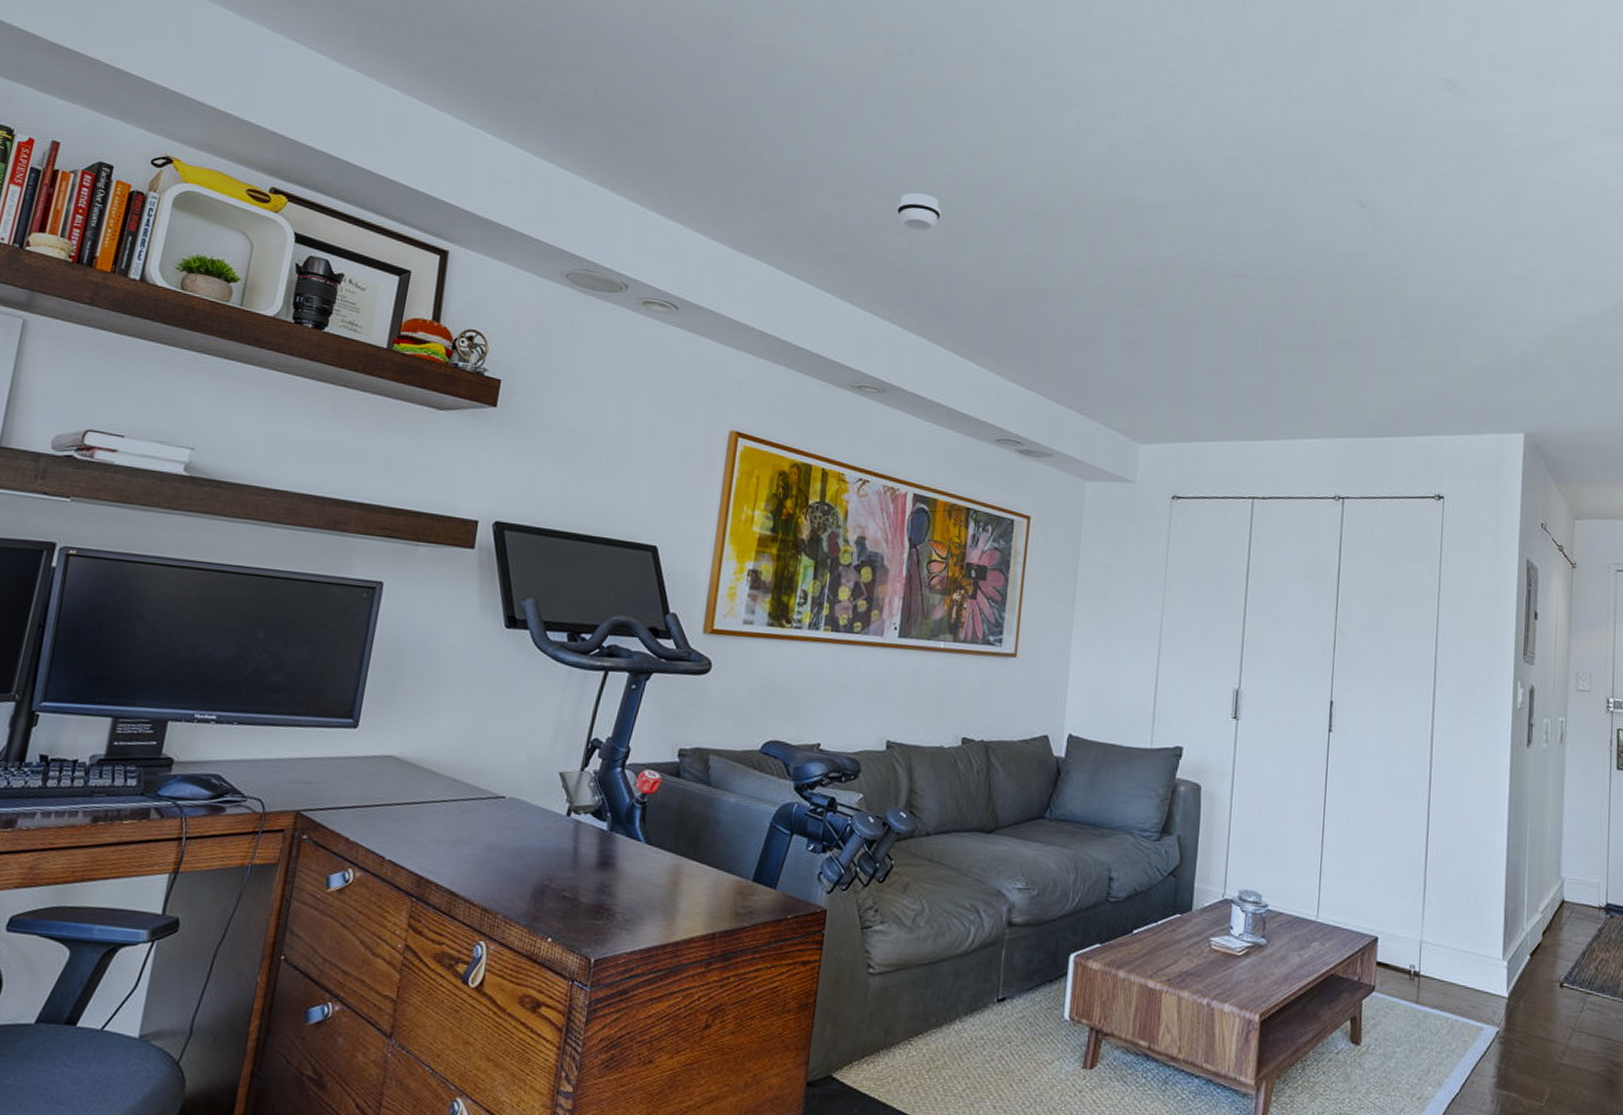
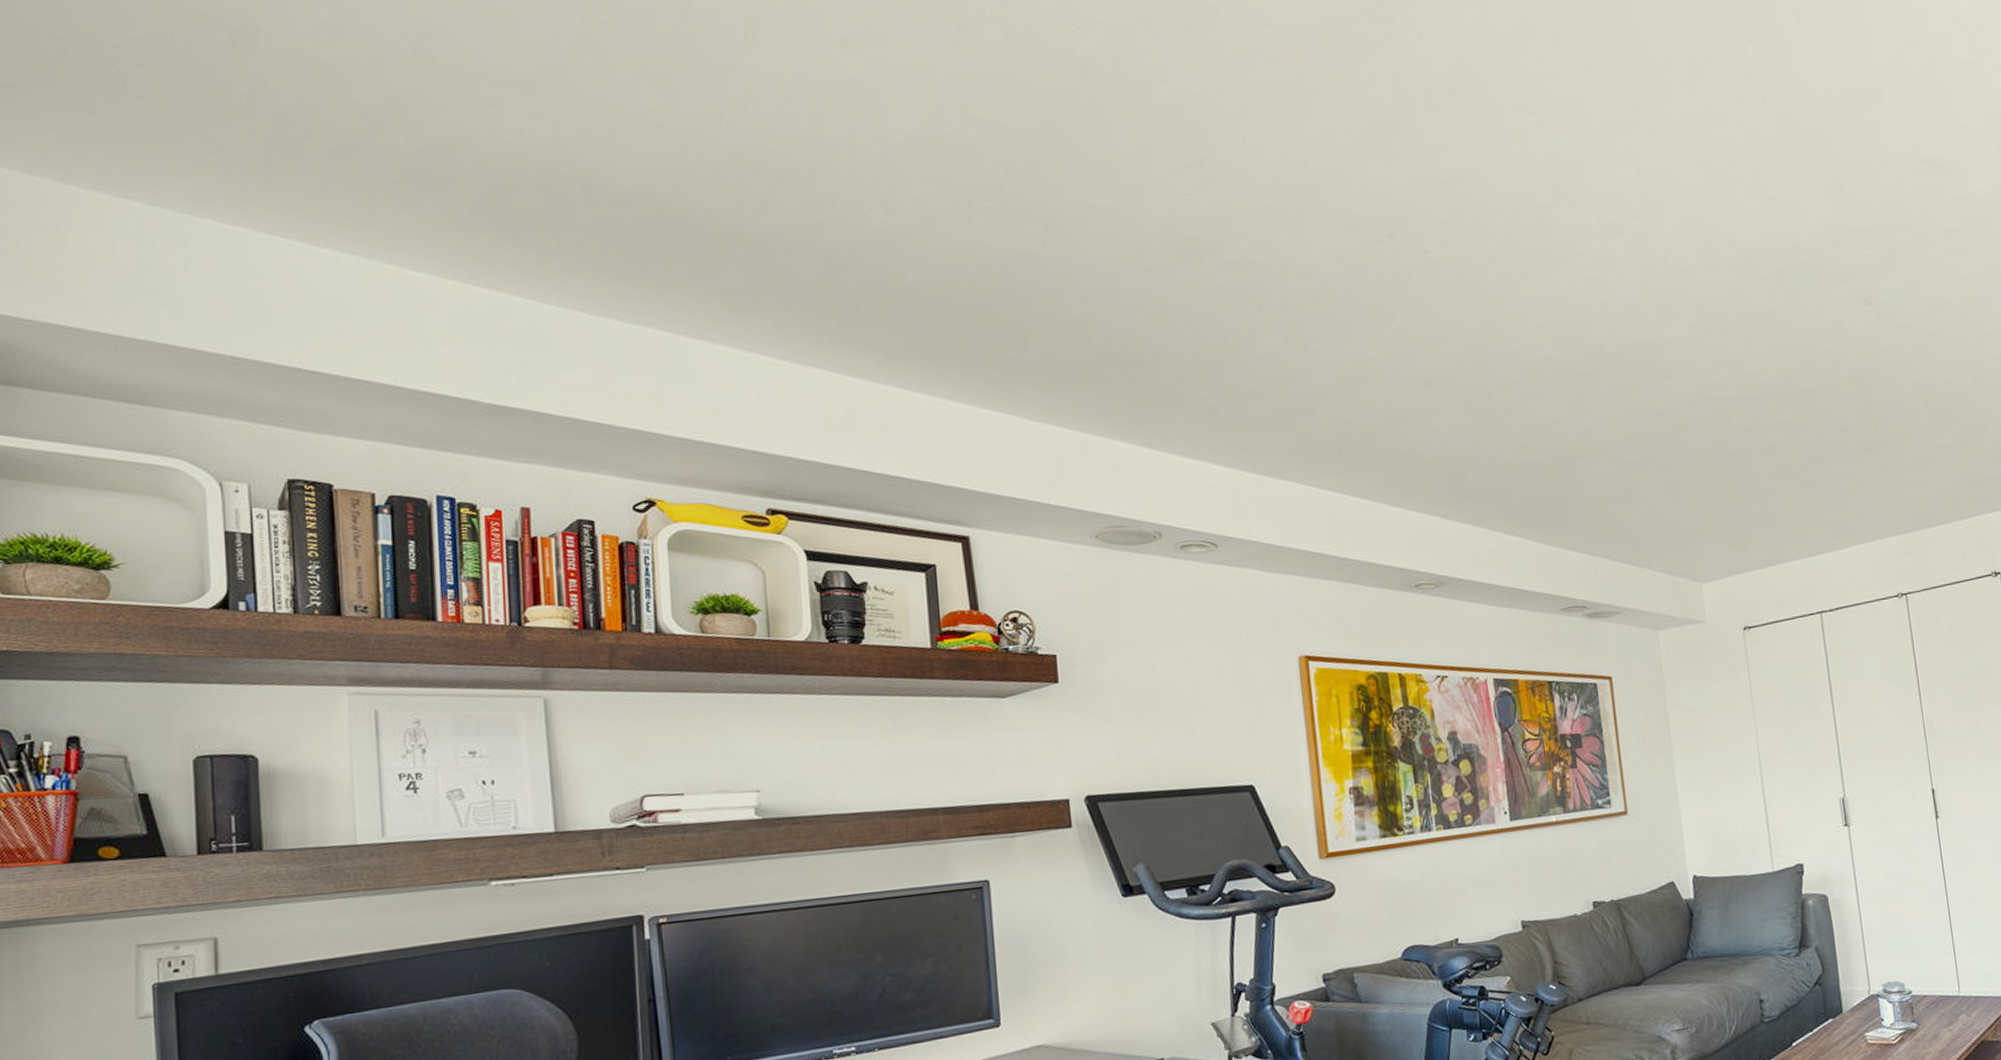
smoke detector: present [896,192,941,232] -> none [1412,379,1459,419]

